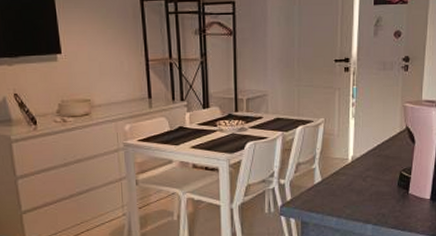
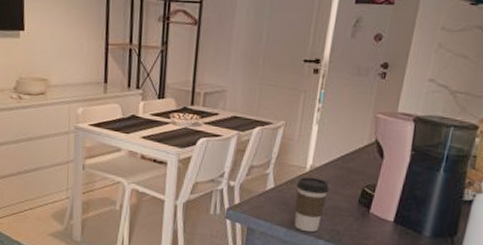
coffee cup: none [342,167,371,219] -> present [294,177,330,233]

